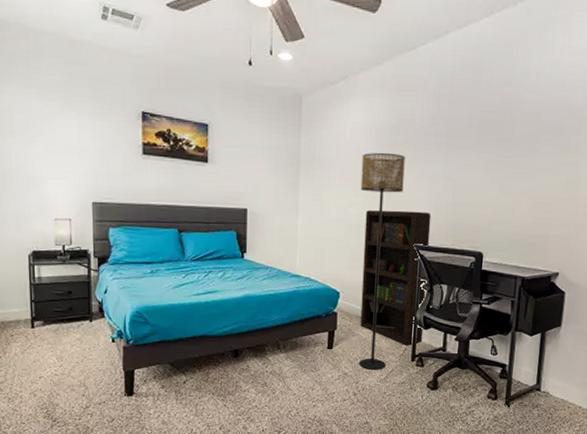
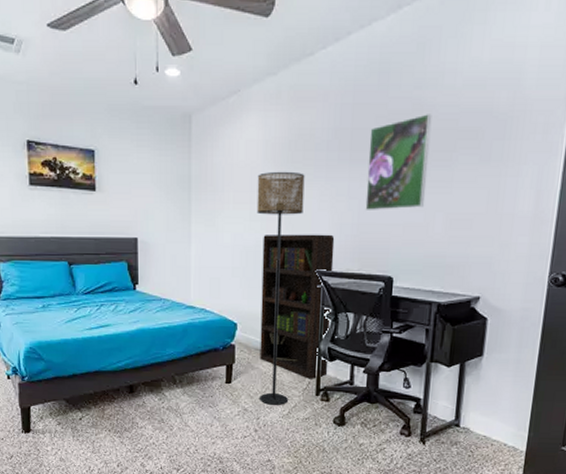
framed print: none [459,108,519,192] -> present [365,114,432,210]

